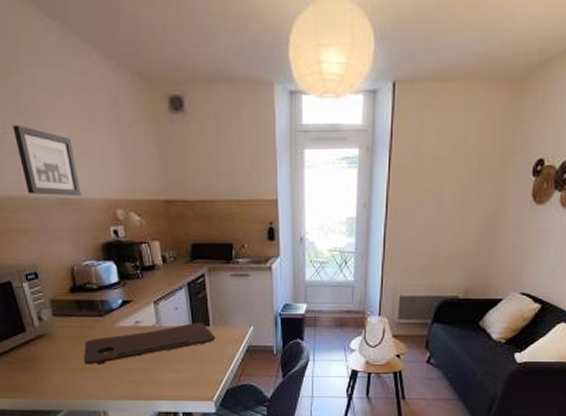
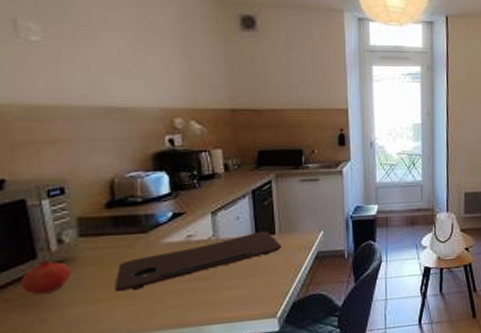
wall art: present [12,124,81,196] -> none [56,33,133,104]
fruit: none [17,333,52,360] -> present [21,259,72,294]

